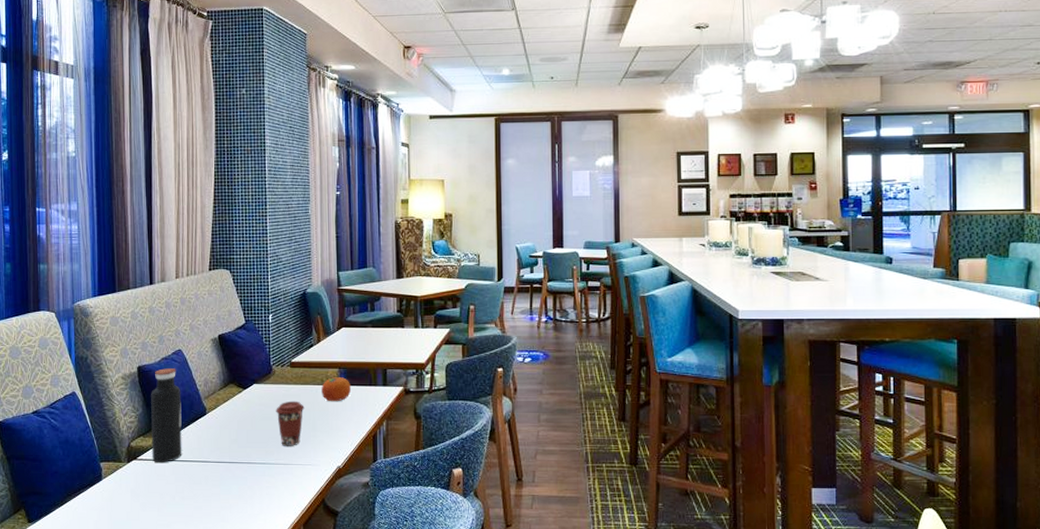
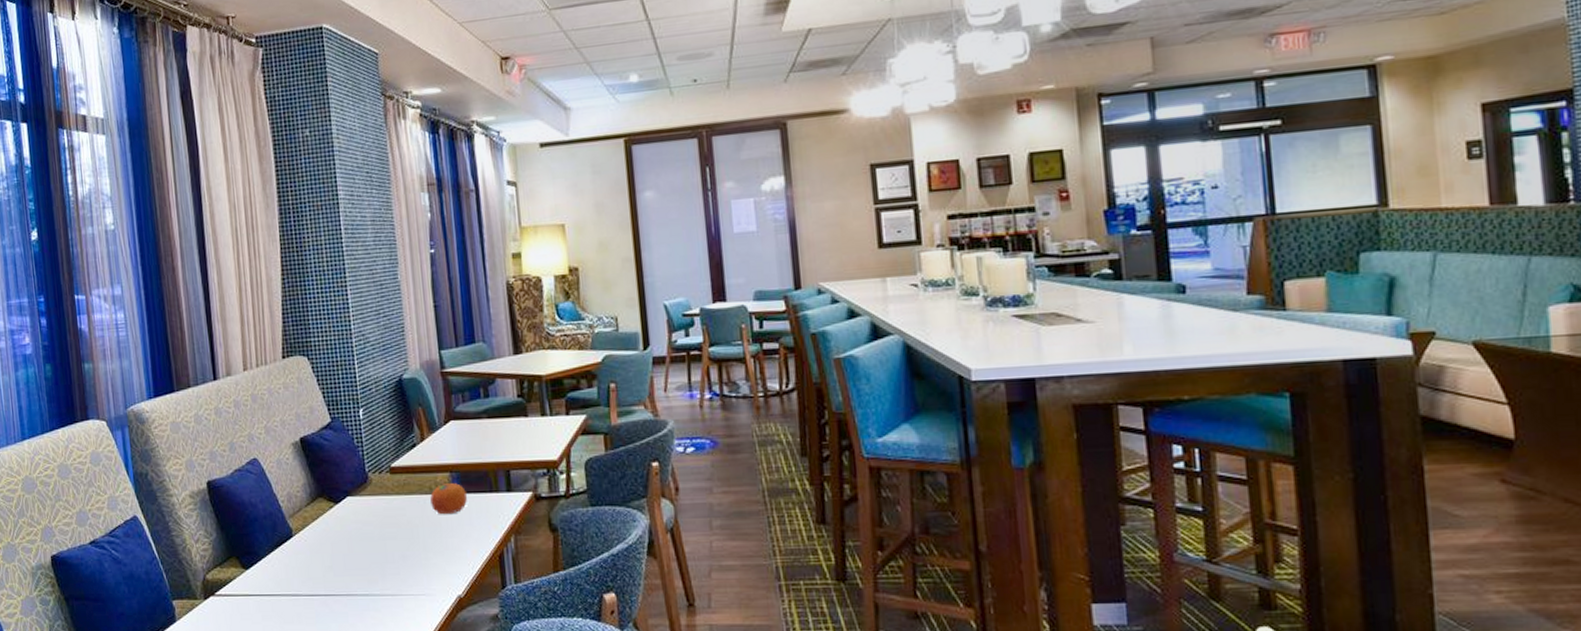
water bottle: present [151,368,182,463] -> none [225,482,268,599]
coffee cup: present [276,401,305,446] -> none [376,515,411,573]

